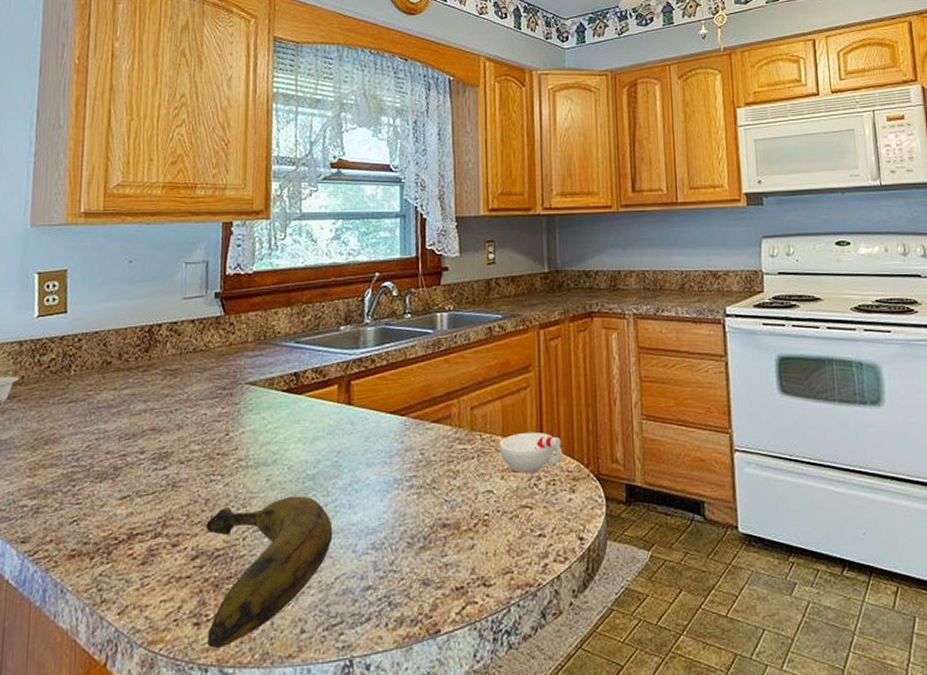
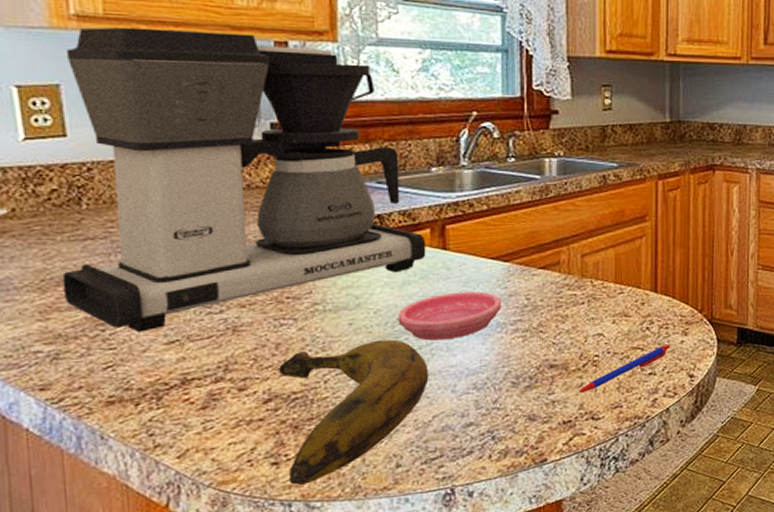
coffee maker: none [48,218,334,488] -> present [62,27,426,332]
saucer: none [308,446,399,497] -> present [398,291,502,341]
pen: none [468,503,559,557] -> present [577,345,671,394]
cup: present [499,432,563,474] -> none [611,279,677,318]

